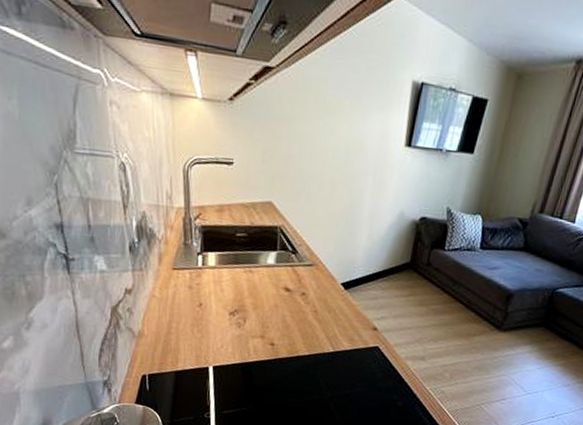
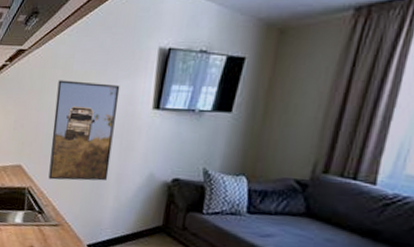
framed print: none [302,107,374,220] -> present [48,80,120,181]

